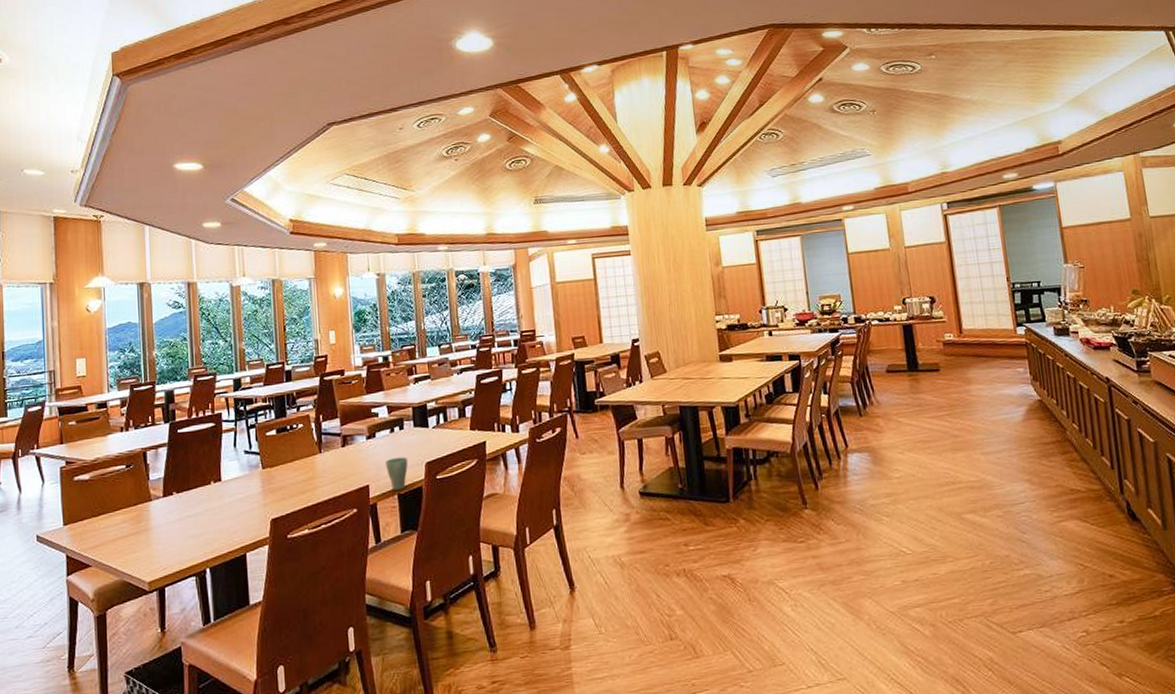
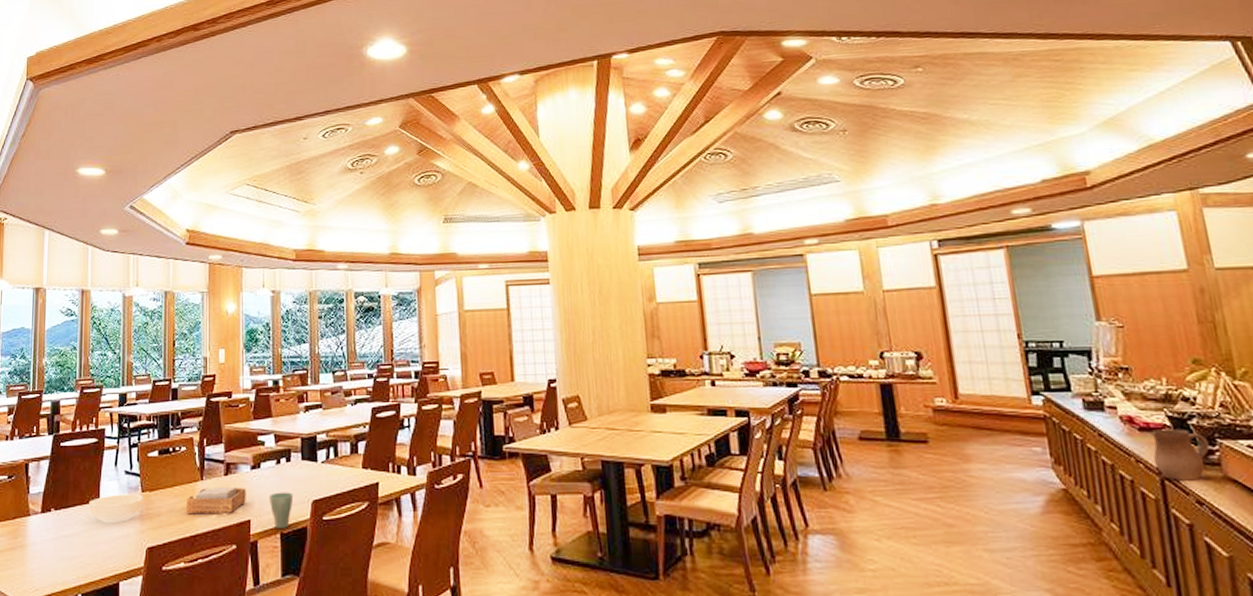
bowl: none [211,471,265,501] -> present [89,494,144,524]
napkin holder: none [306,456,364,484] -> present [185,486,246,513]
ceramic jug: none [1102,346,1143,387] -> present [1151,429,1210,481]

